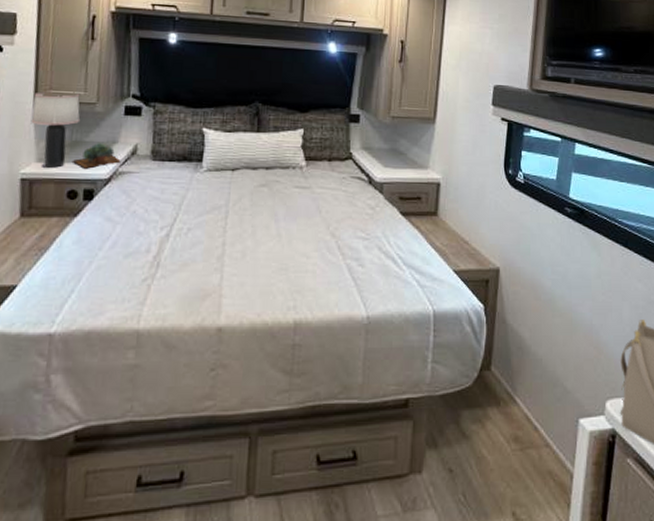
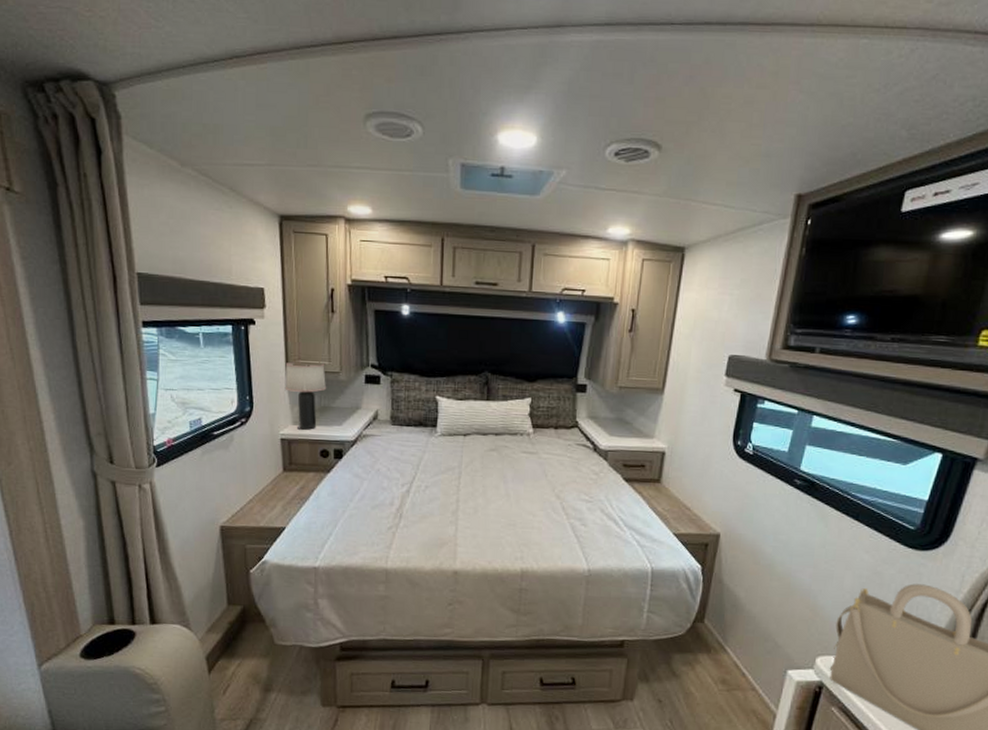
succulent plant: present [71,143,121,169] -> none [322,408,365,432]

